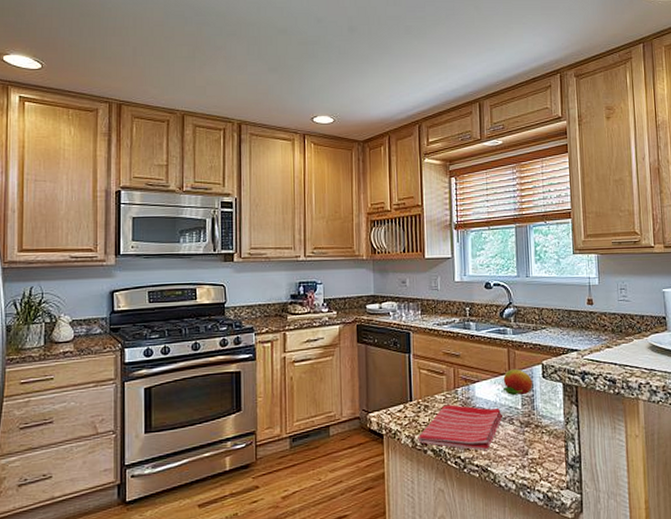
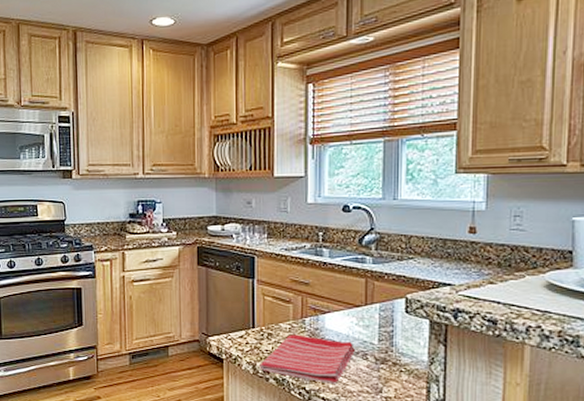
fruit: present [503,368,533,396] -> none [358,301,394,330]

